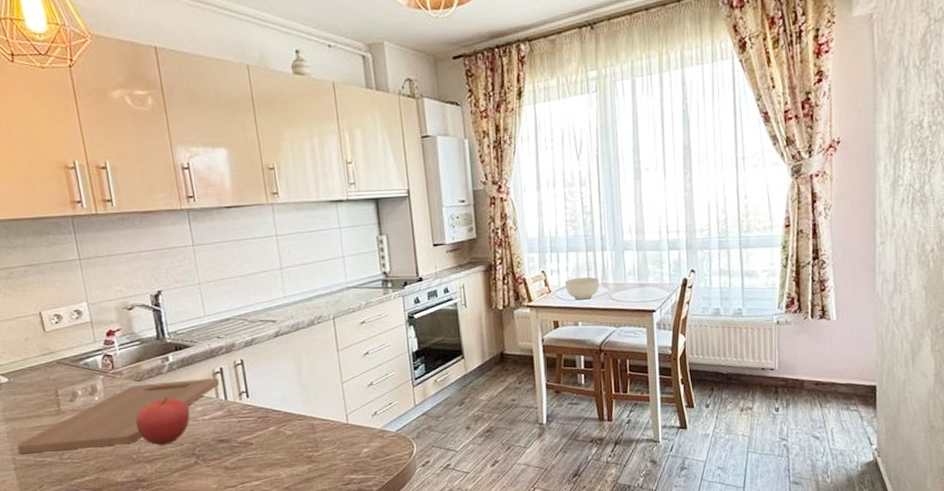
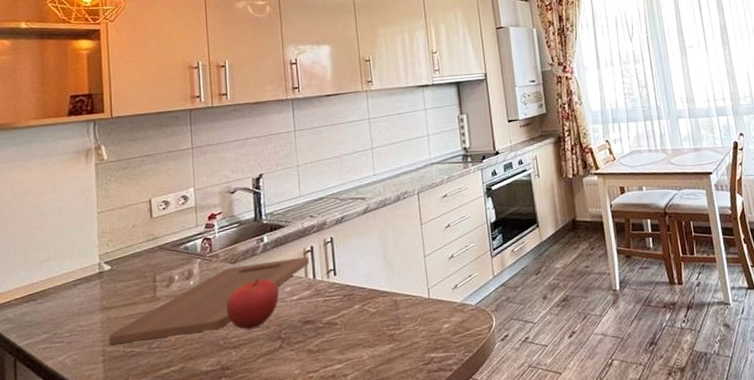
bowl: present [564,277,599,300] -> none [627,144,659,166]

